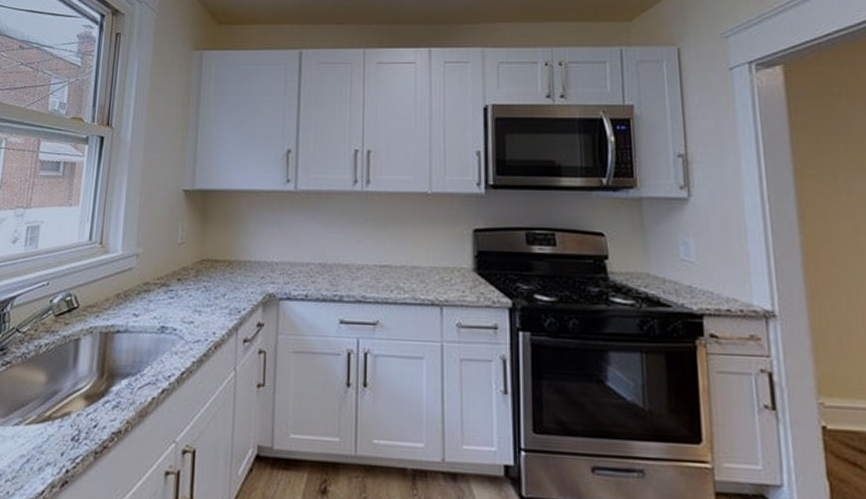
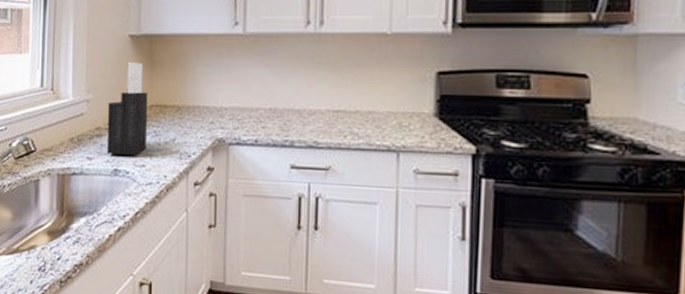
knife block: none [154,215,199,312] -> present [106,61,147,156]

